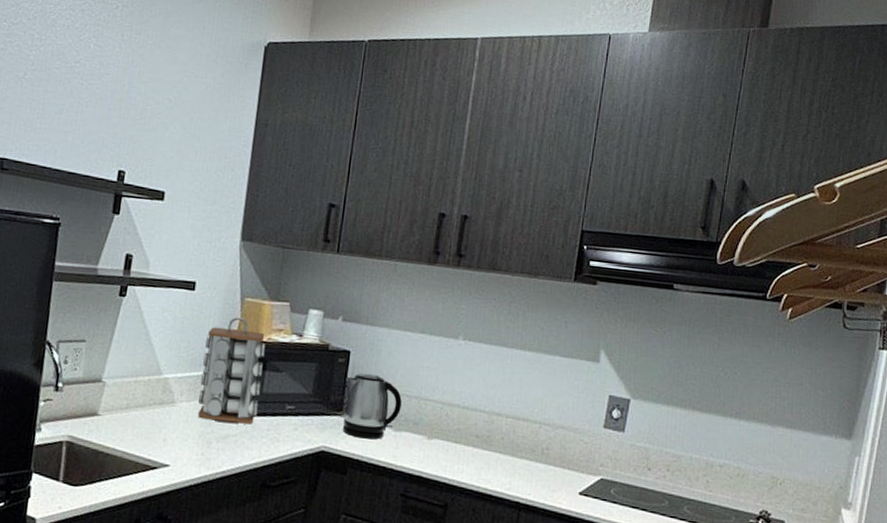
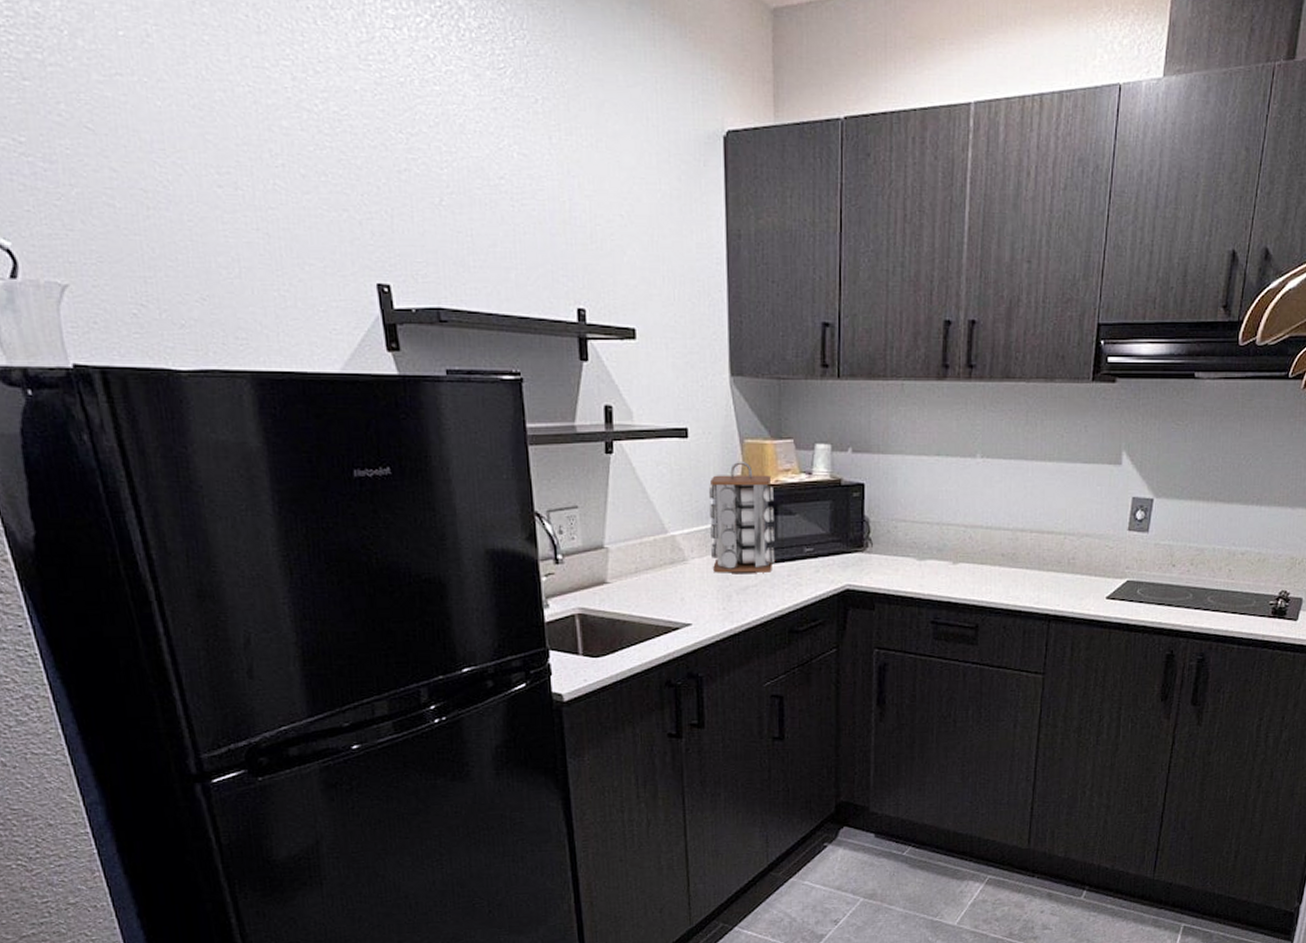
kettle: present [342,373,402,440] -> none [864,505,923,572]

